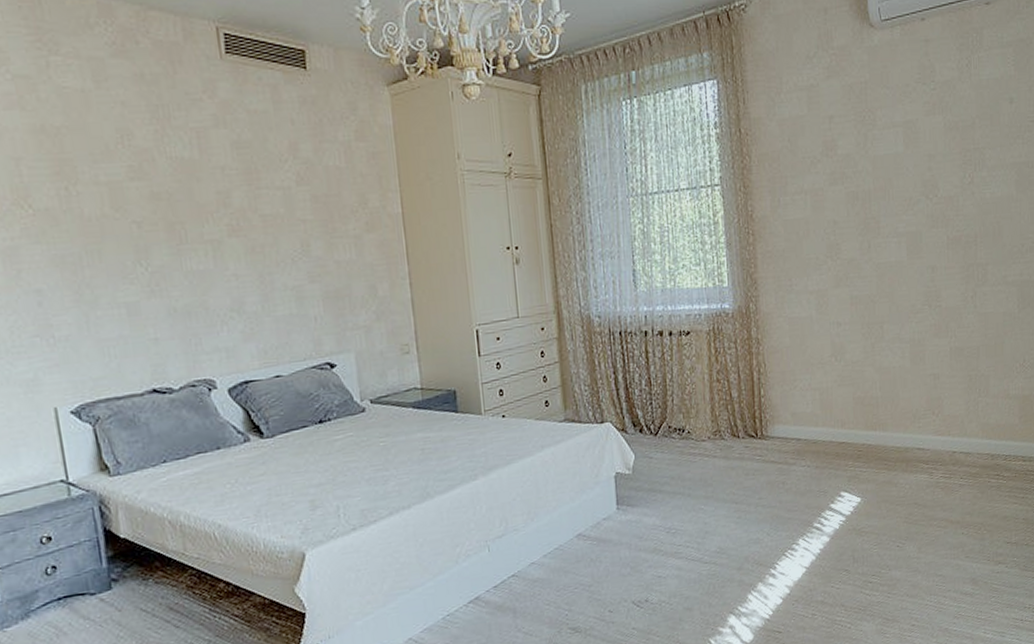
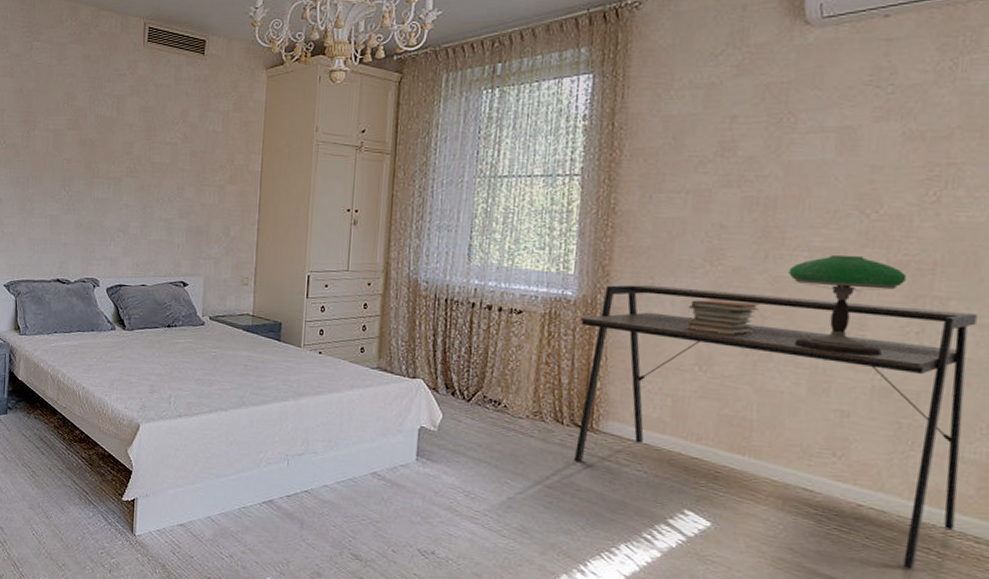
desk: none [740,274,1010,496] -> present [573,284,977,569]
book stack: none [820,291,870,324] -> present [687,299,759,334]
table lamp: none [886,237,961,325] -> present [788,255,907,356]

